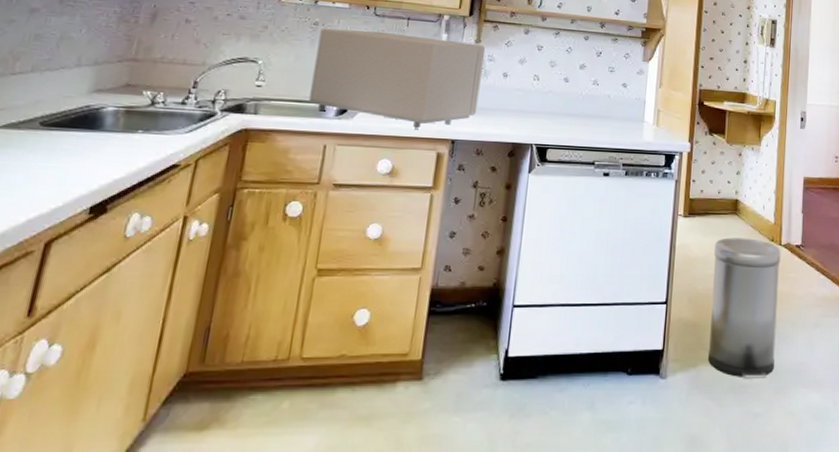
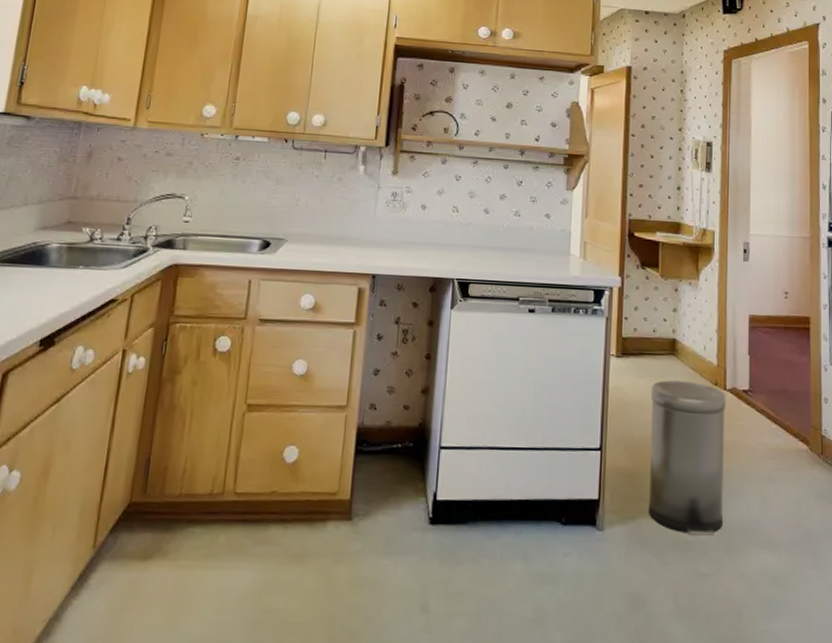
microwave: present [307,28,486,129] -> none [232,162,403,263]

